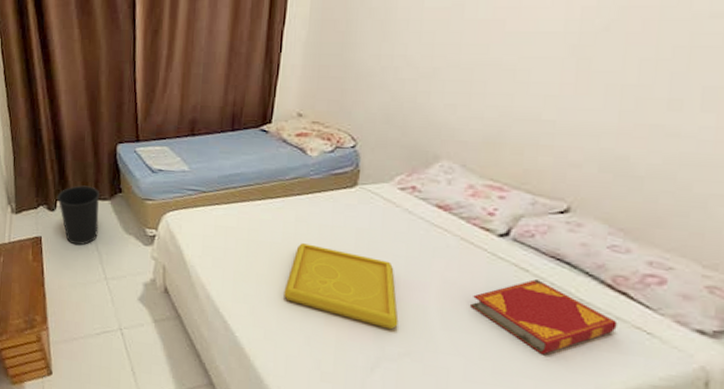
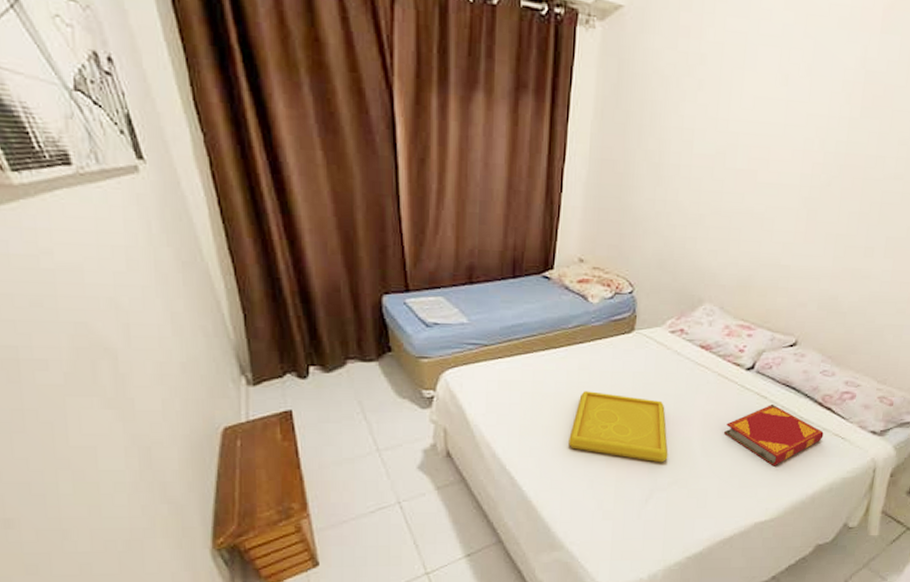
wastebasket: present [57,185,100,246] -> none [308,346,365,416]

